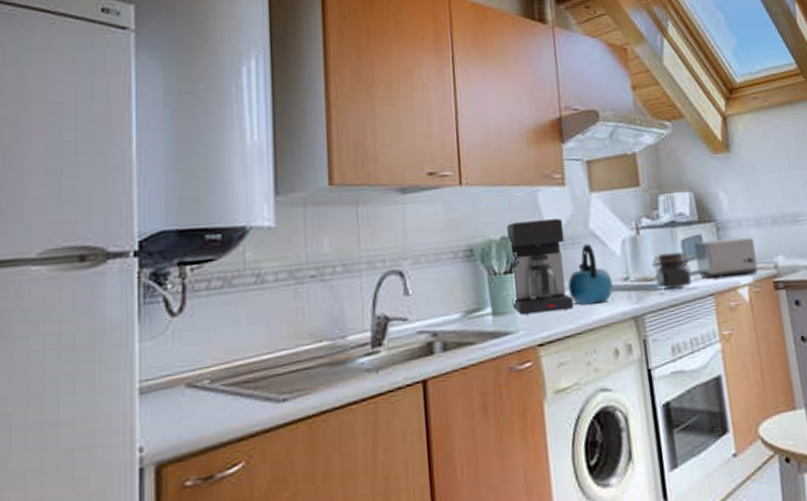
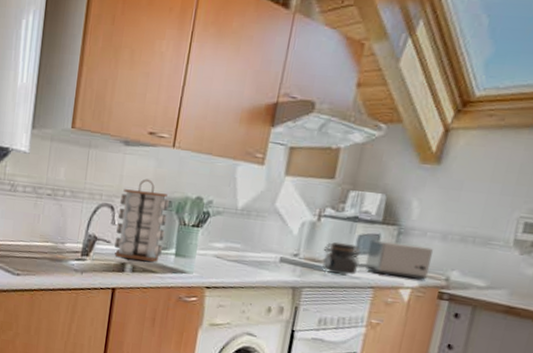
spice rack: none [410,228,476,337] -> present [114,179,169,262]
coffee maker: present [507,218,574,316] -> none [192,187,253,268]
kettle: present [567,243,613,305] -> none [241,218,283,269]

